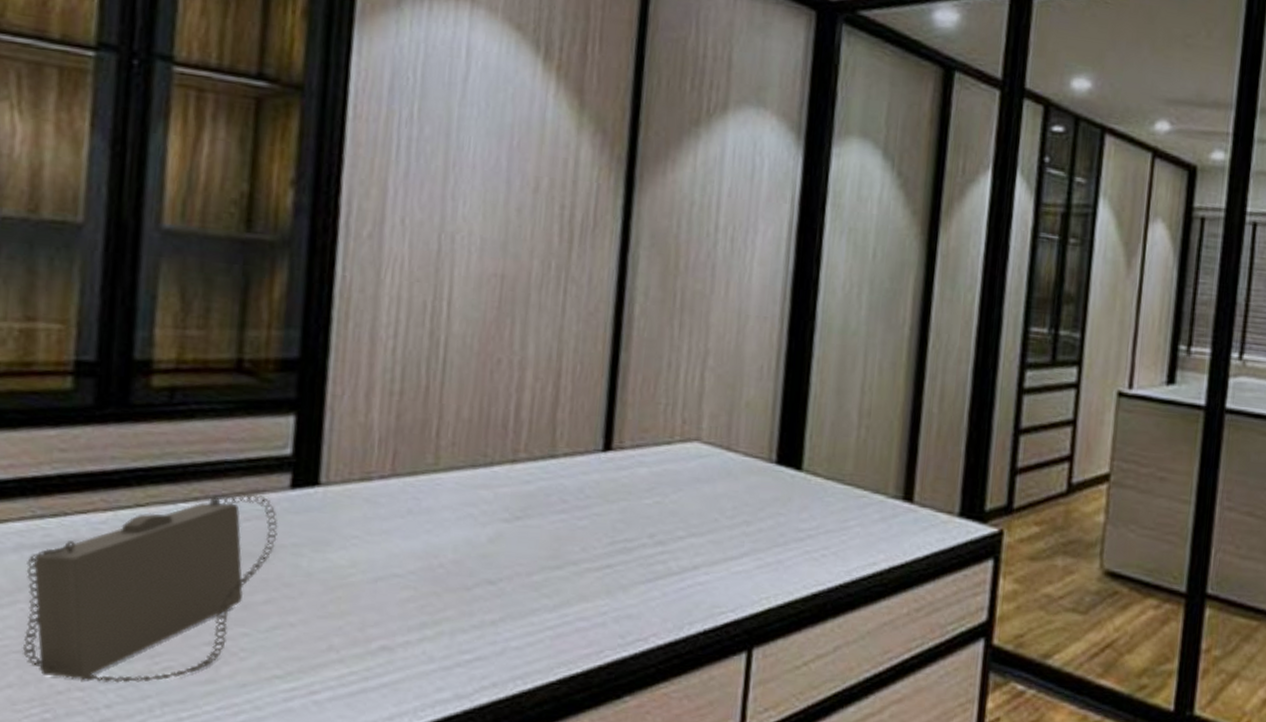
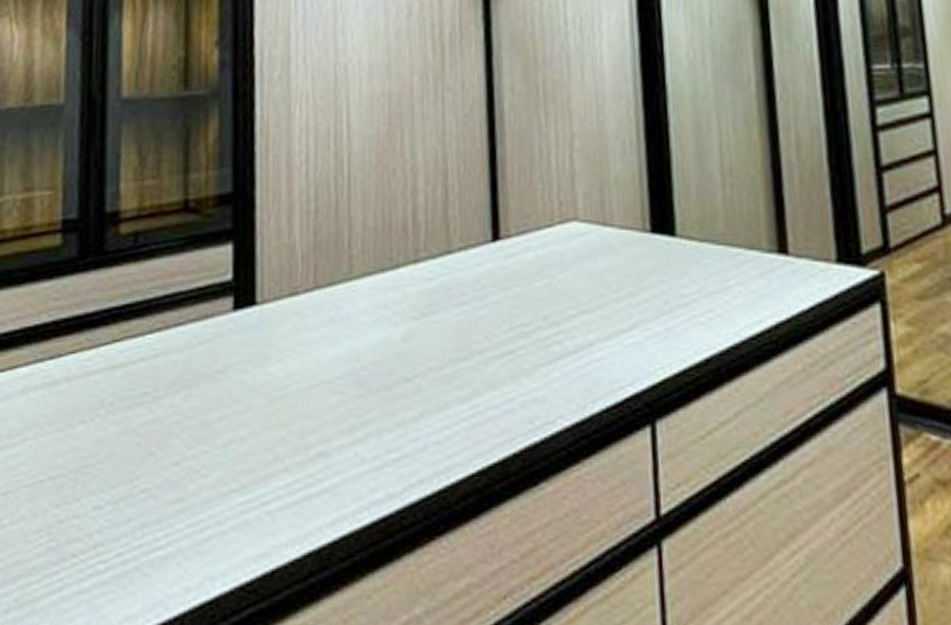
handbag: present [22,493,278,683] -> none [31,319,226,509]

